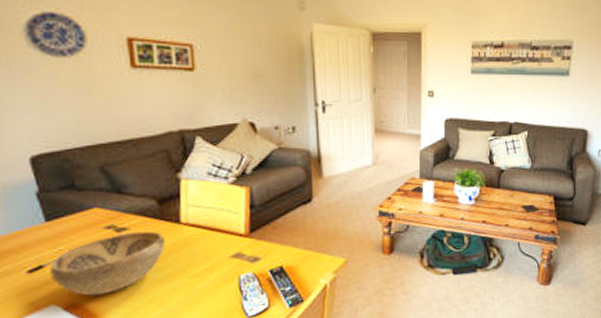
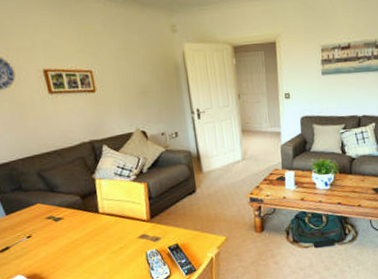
decorative bowl: present [49,231,165,296] -> none [13,219,90,268]

